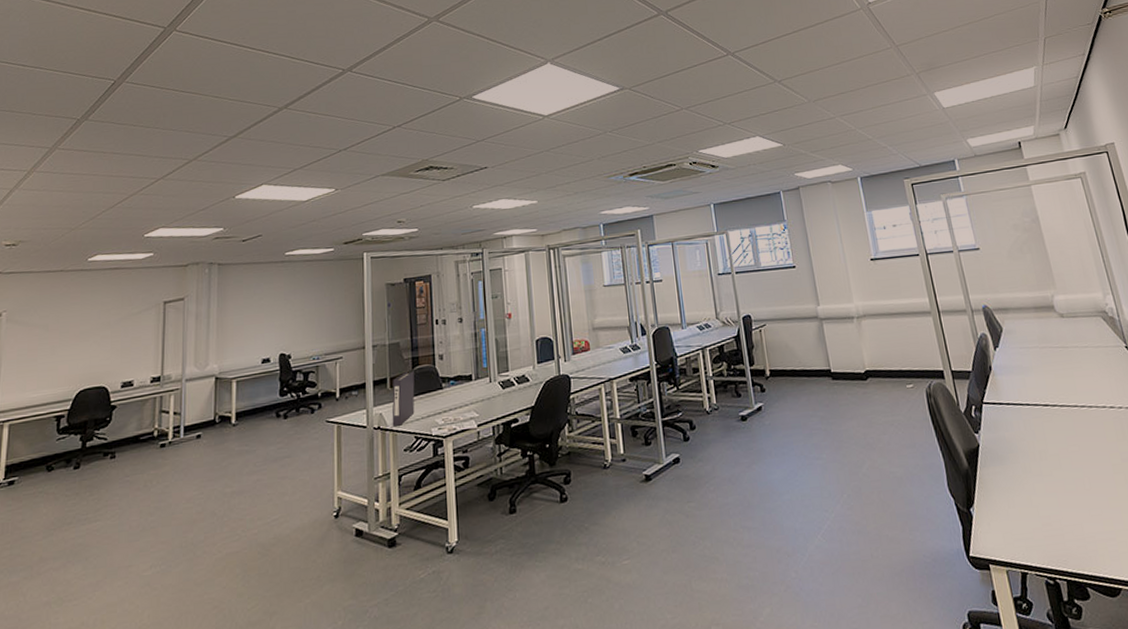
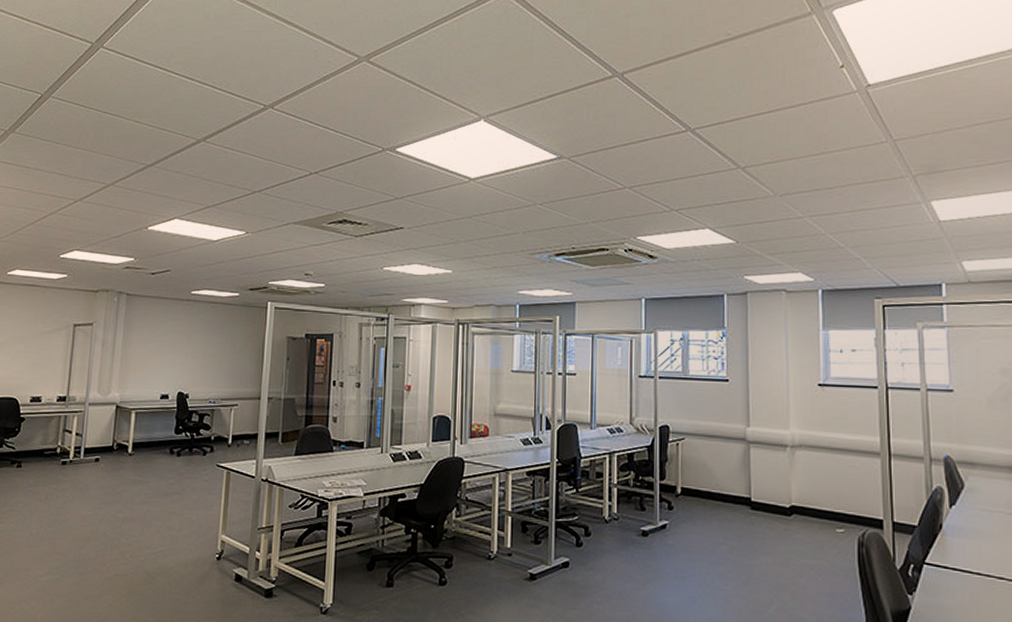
binder: present [392,370,415,426] -> none [280,428,306,482]

